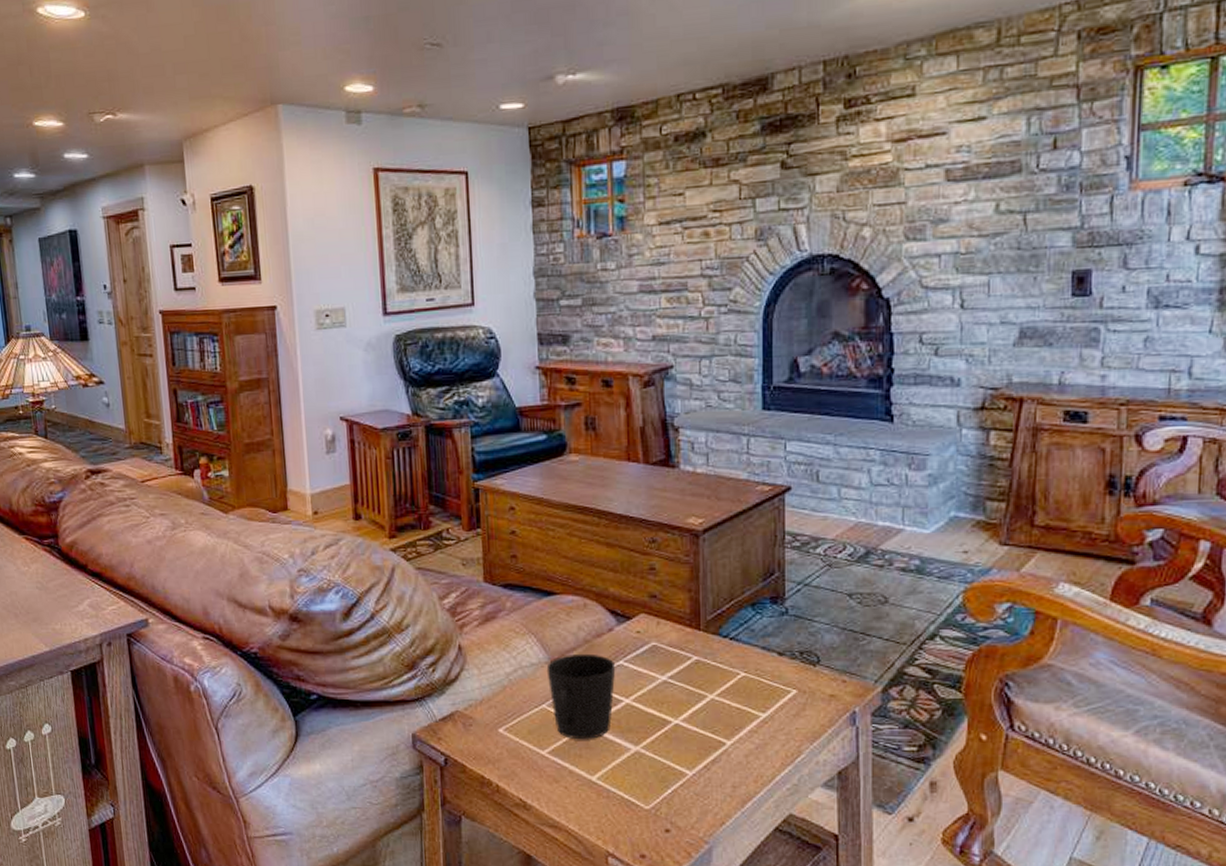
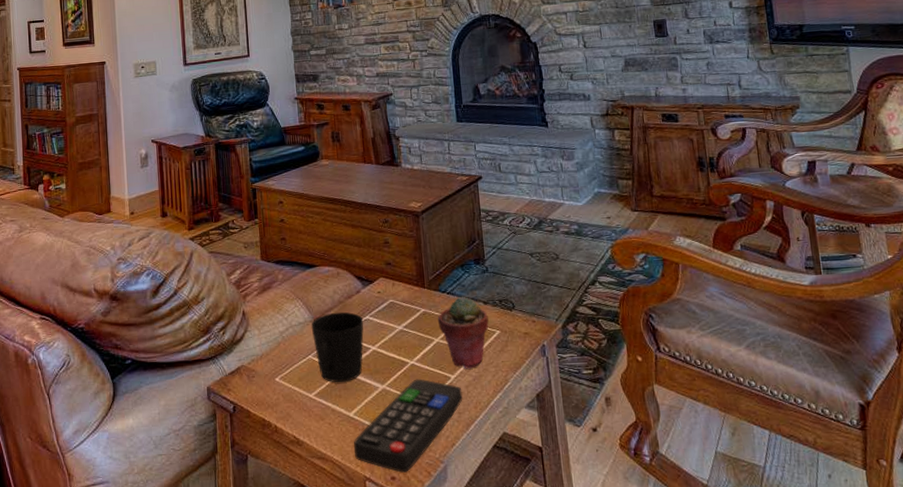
remote control: none [594,742,740,851] -> present [353,379,463,473]
potted succulent: none [714,643,783,734] -> present [437,296,489,369]

